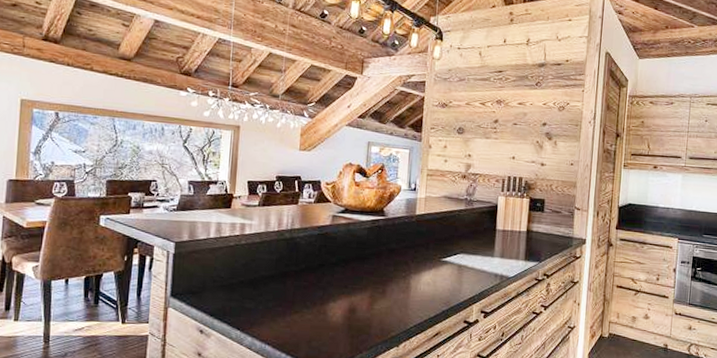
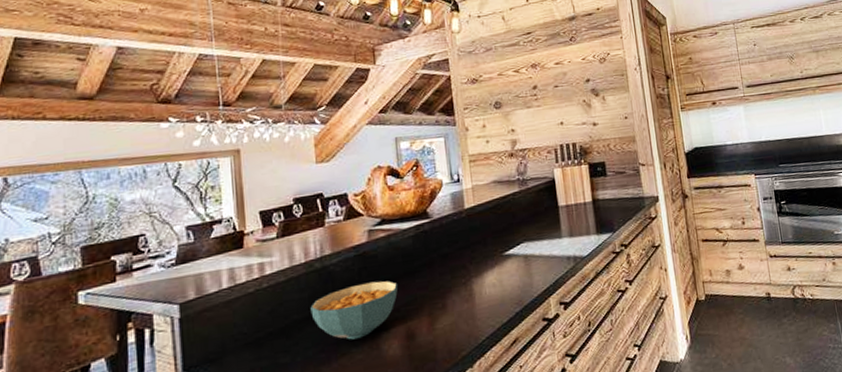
cereal bowl: none [276,258,349,302] -> present [310,280,398,340]

